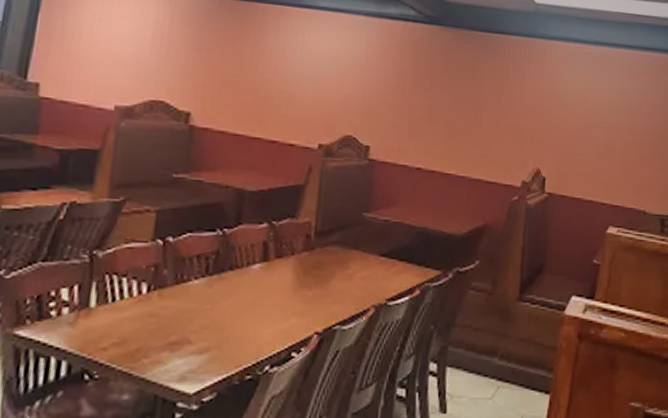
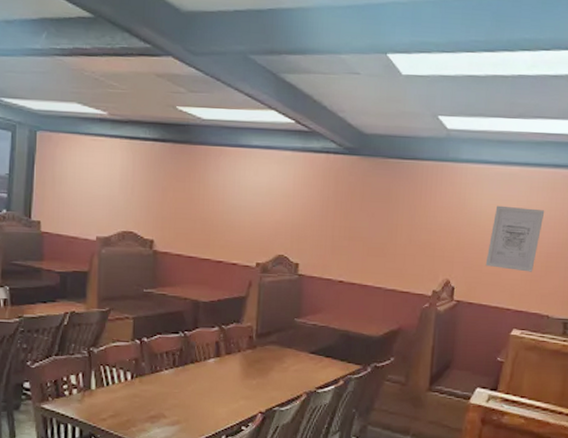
wall art: none [578,87,637,162] -> present [485,205,545,272]

